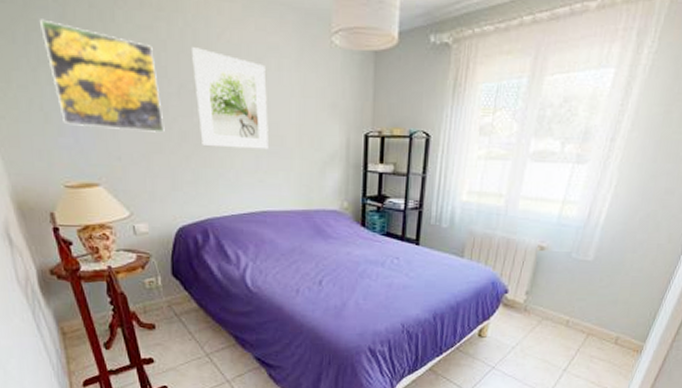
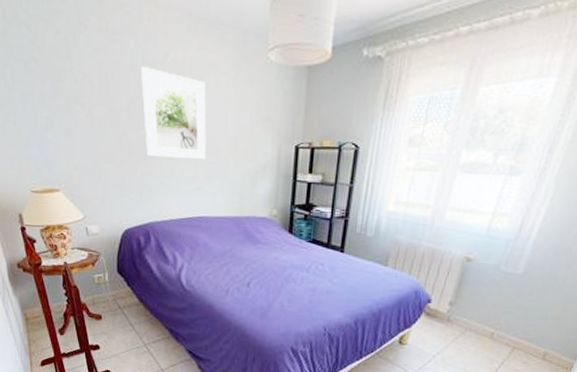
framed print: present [39,19,165,133] -> none [14,45,115,144]

